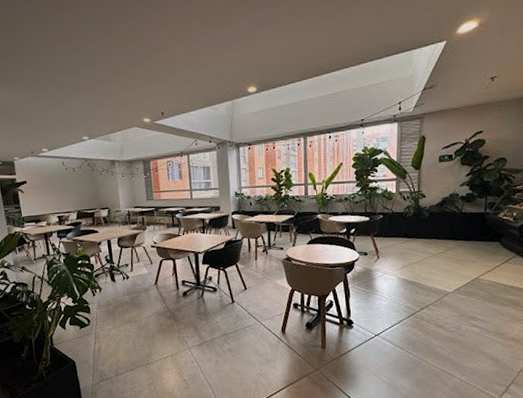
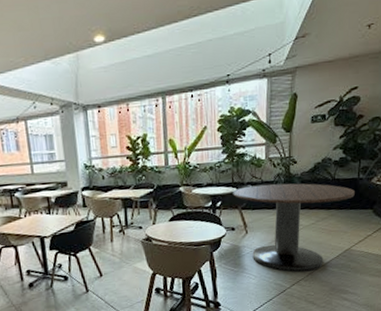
dining table: none [366,214,482,297] -> present [233,183,355,273]

